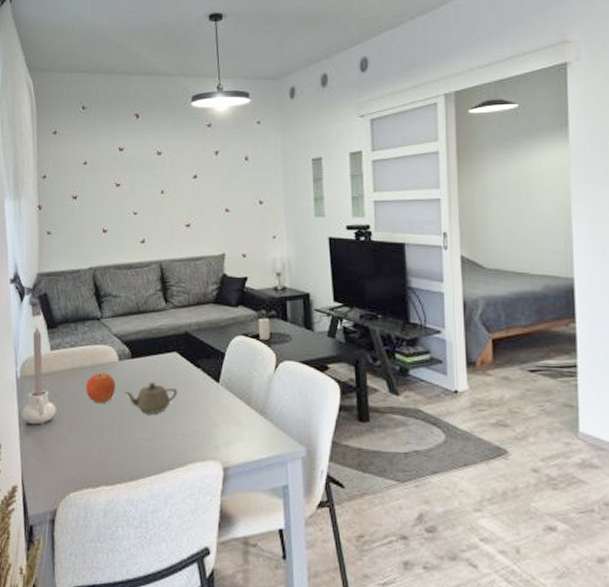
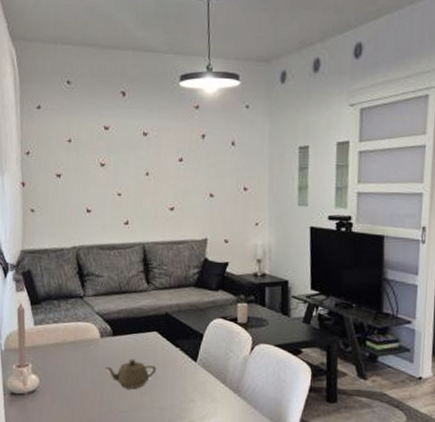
fruit: present [85,373,116,404] -> none [67,348,97,378]

